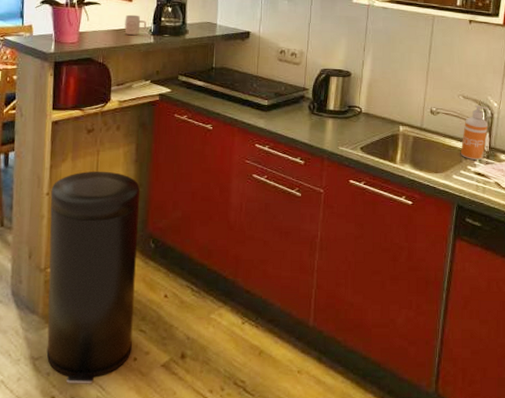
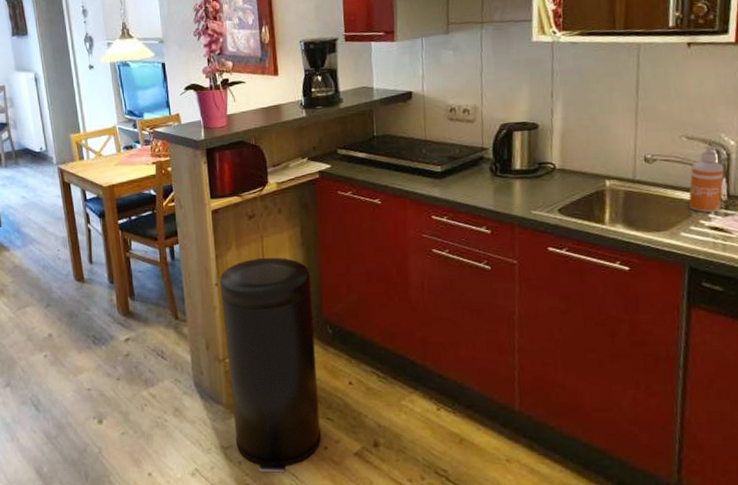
mug: present [124,14,147,36] -> none [273,89,296,112]

